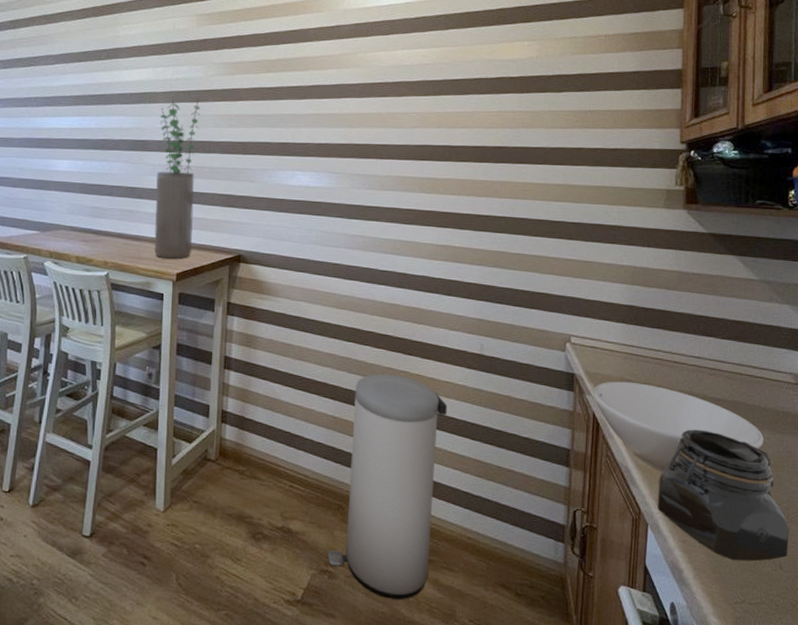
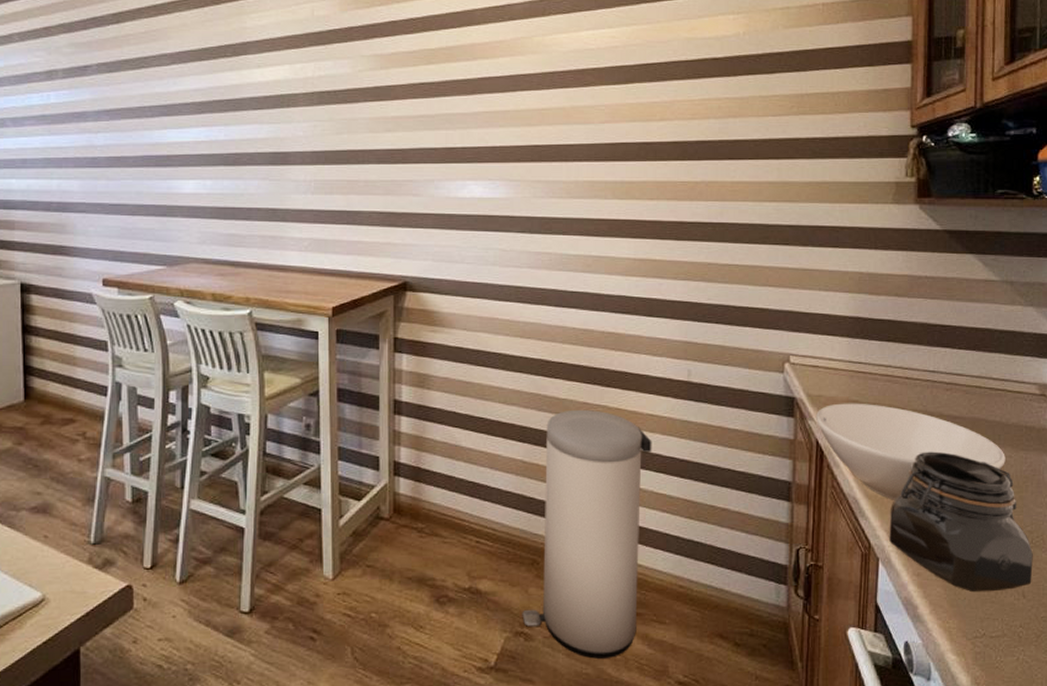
vase: present [154,96,201,259] -> none [302,98,350,290]

